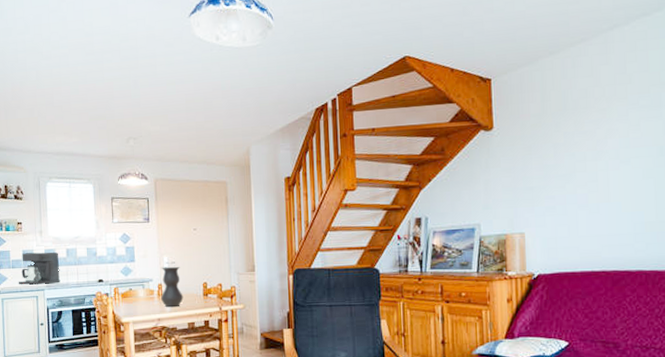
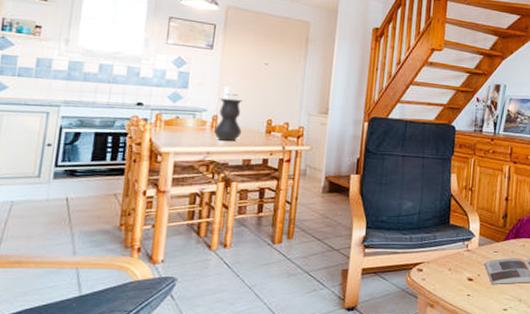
coffee maker: present [18,252,61,286] -> none [23,61,87,101]

